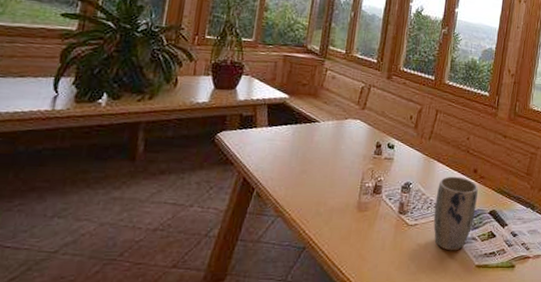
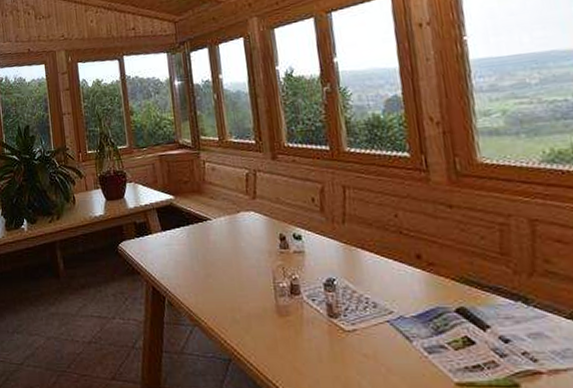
plant pot: present [433,176,478,251] -> none [371,266,435,364]

